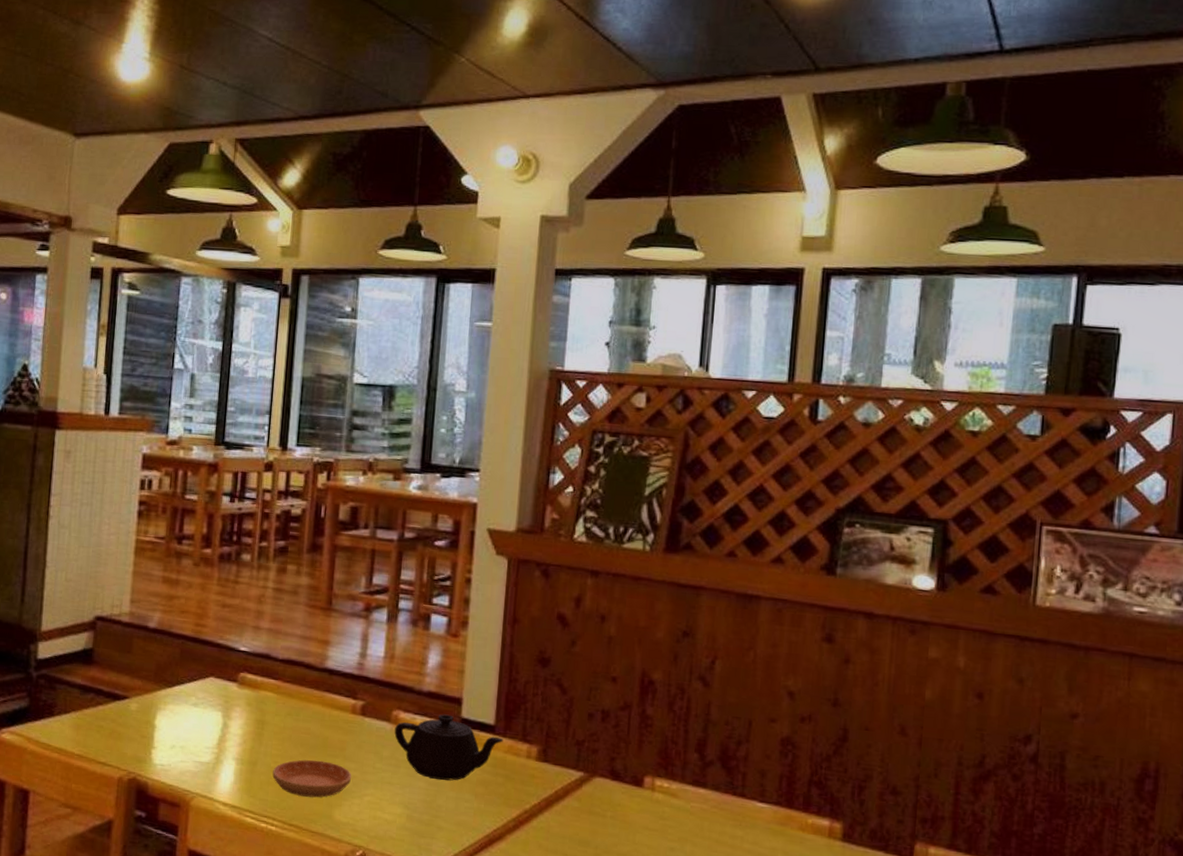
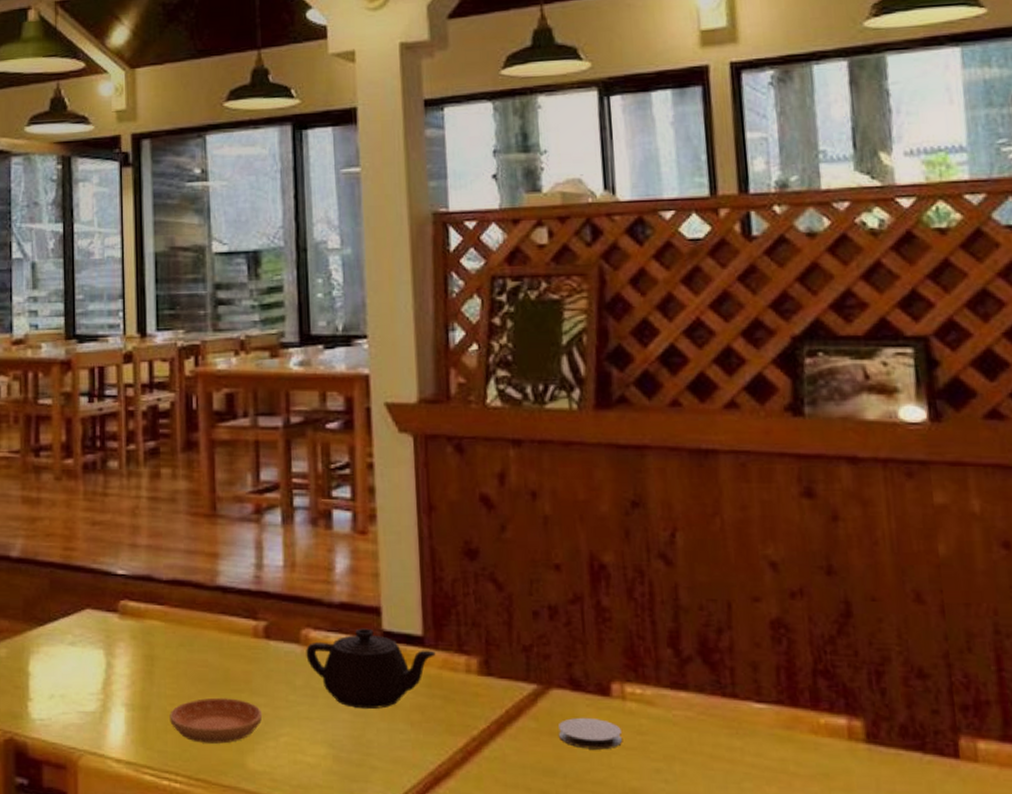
coaster: none [596,801,648,829] -> present [559,717,623,750]

